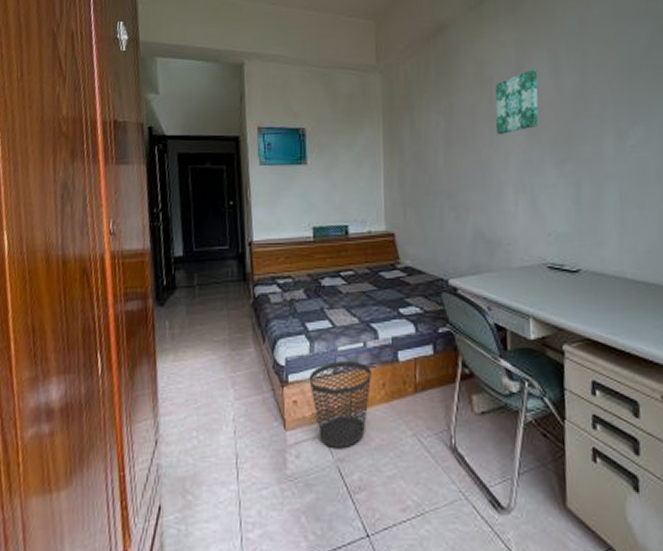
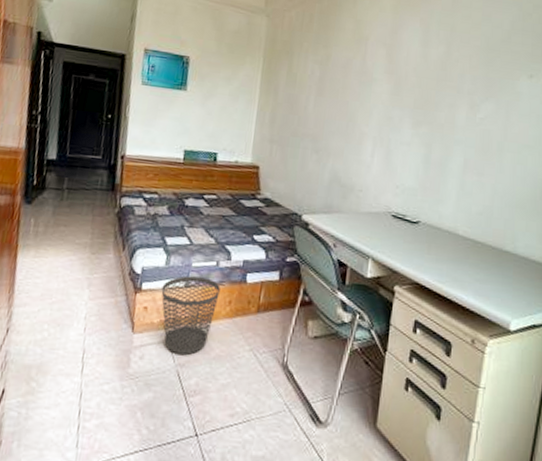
wall art: present [495,69,539,135] -> none [365,35,409,91]

